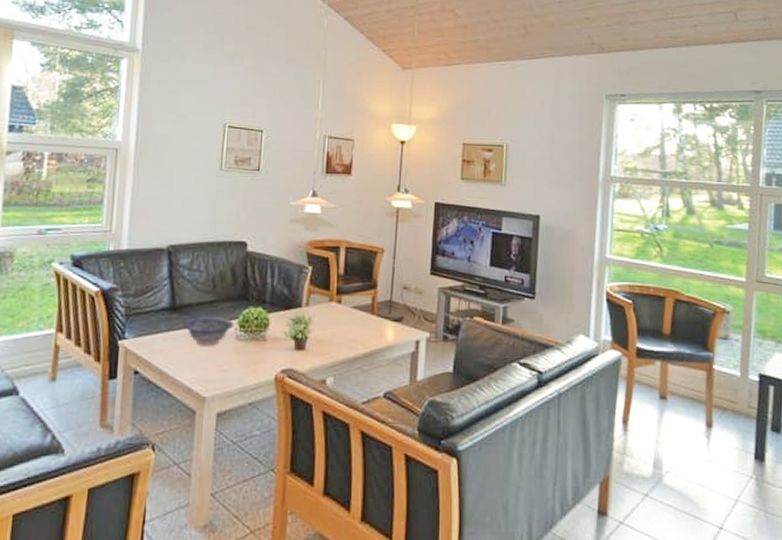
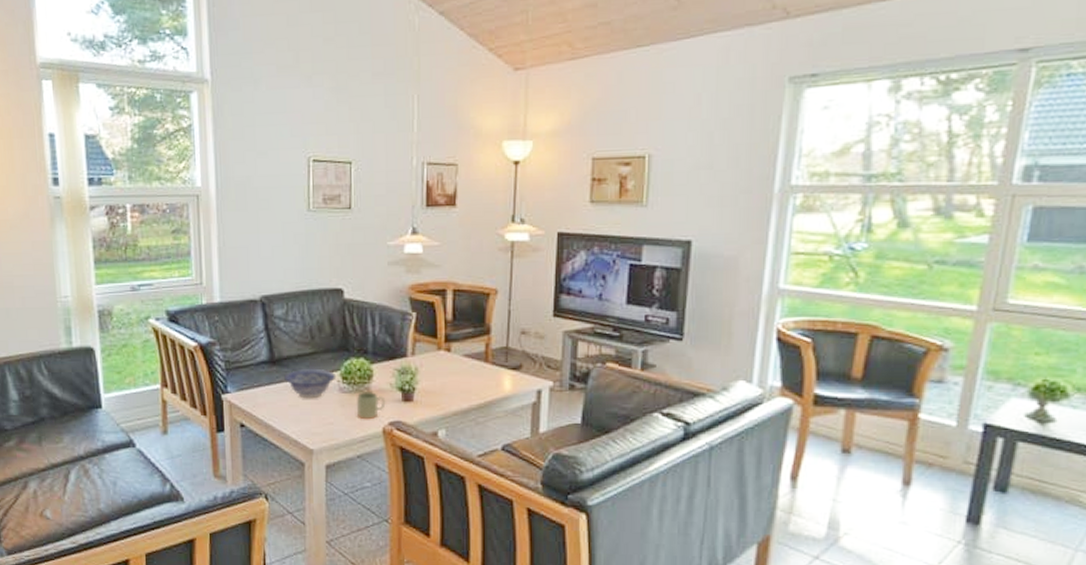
mug: none [251,339,280,368] -> present [356,390,386,420]

